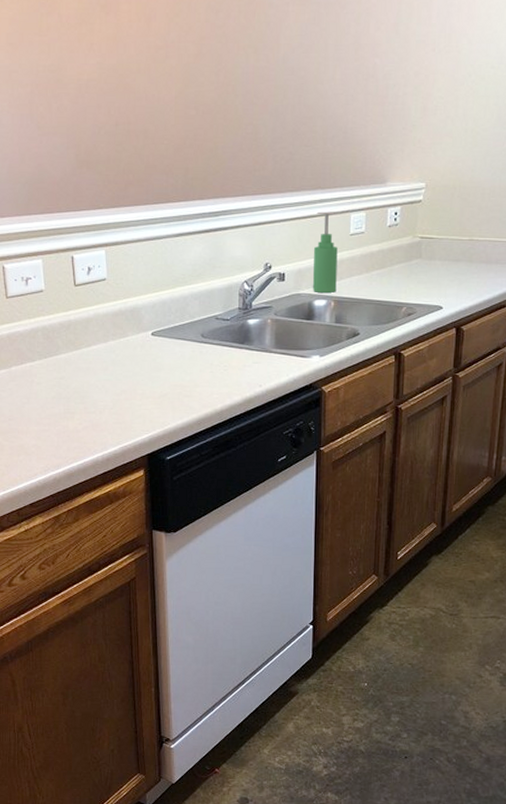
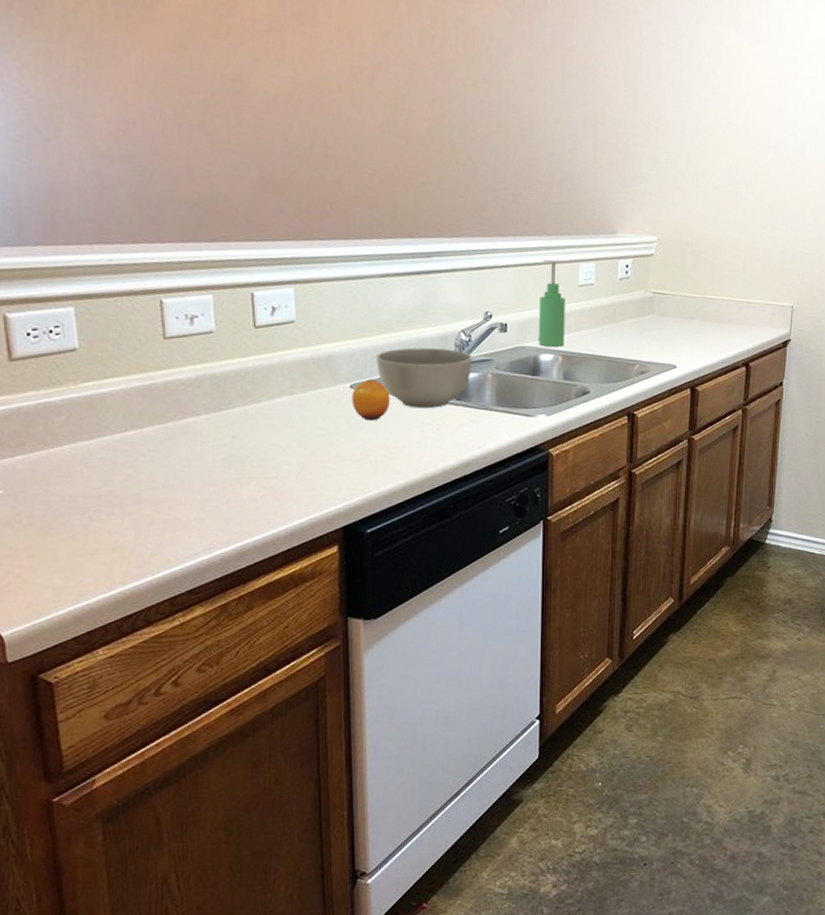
fruit: none [153,327,184,364] -> present [351,379,390,421]
bowl: none [171,298,255,352] -> present [375,347,474,409]

